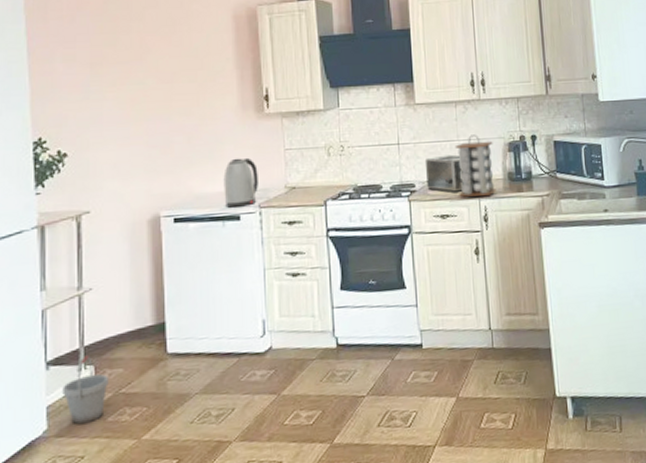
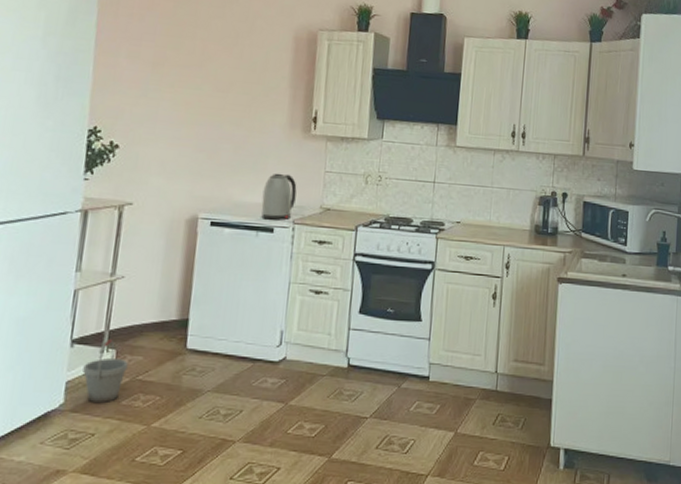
toaster: present [424,154,463,194] -> none [456,199,492,238]
spice rack: present [455,134,496,198] -> none [485,184,525,245]

